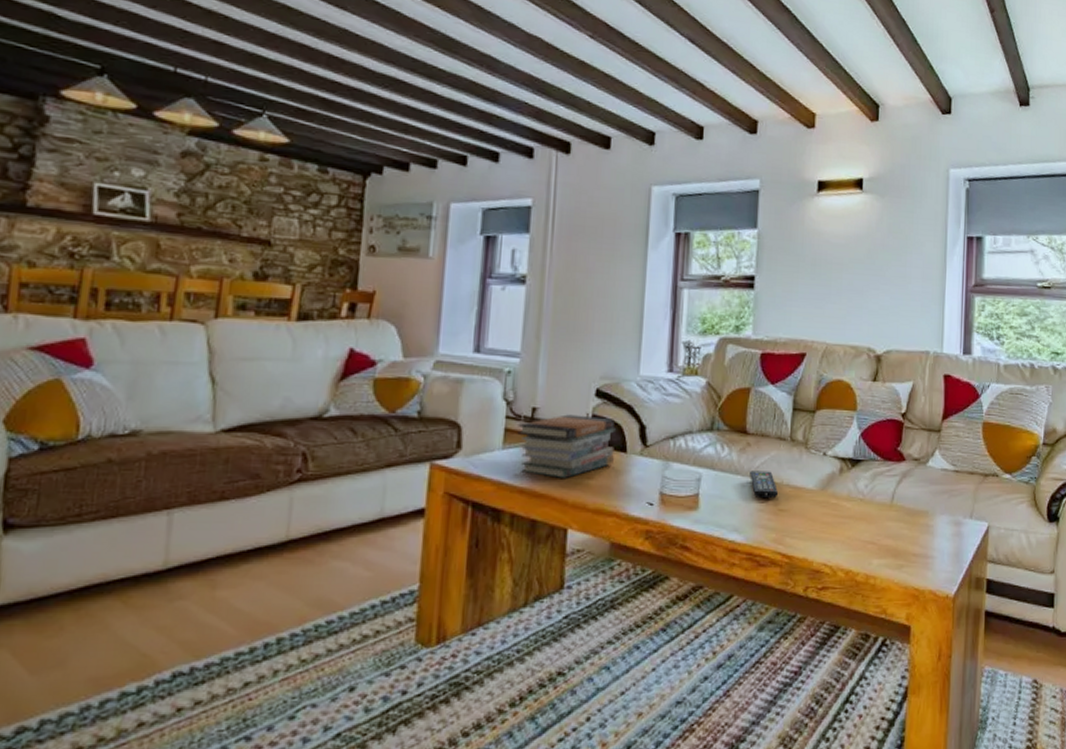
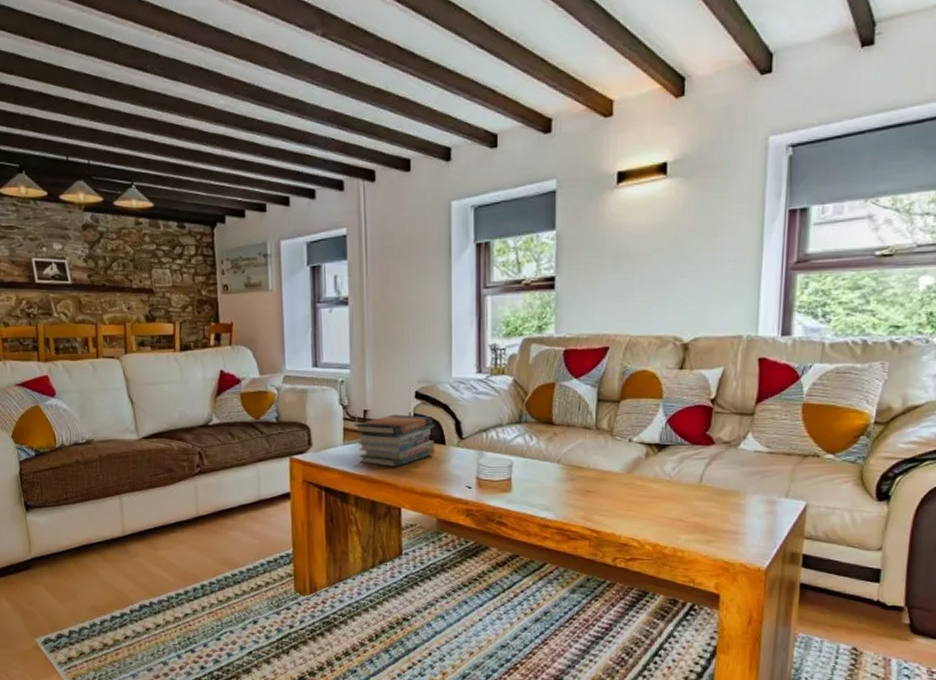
remote control: present [750,470,778,498] -> none [557,457,585,481]

